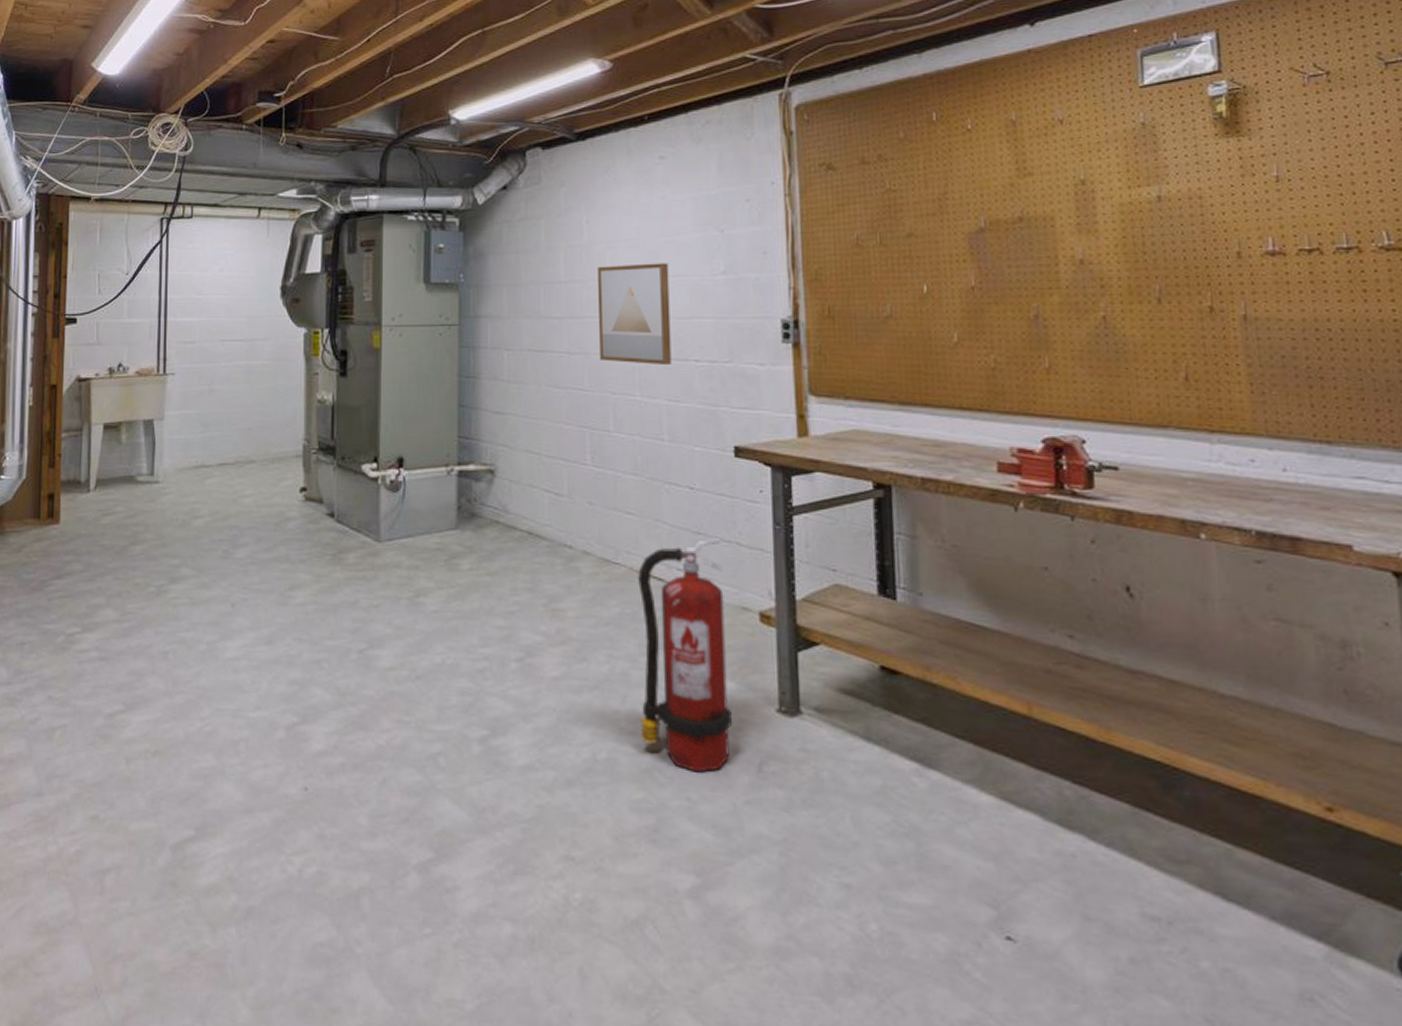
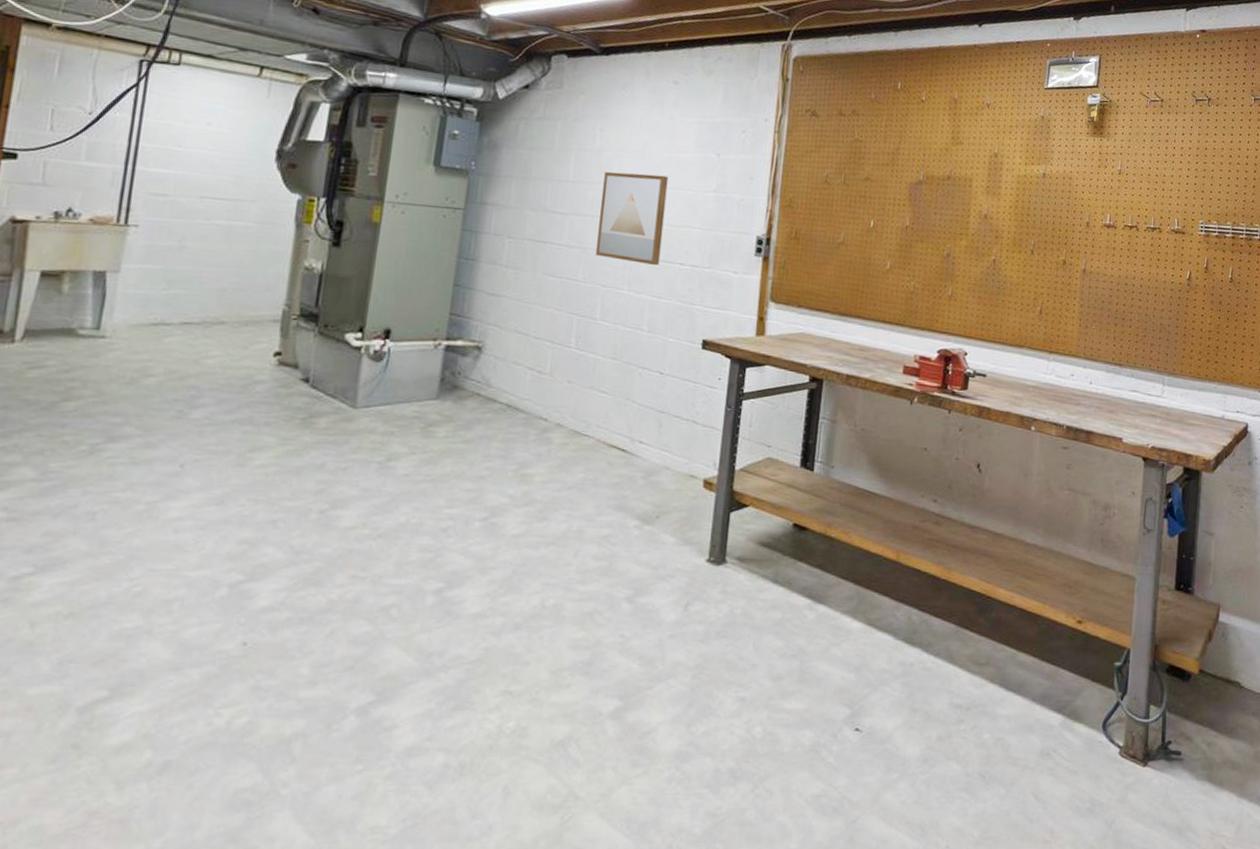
fire extinguisher: present [638,537,733,773] -> none [587,415,681,614]

